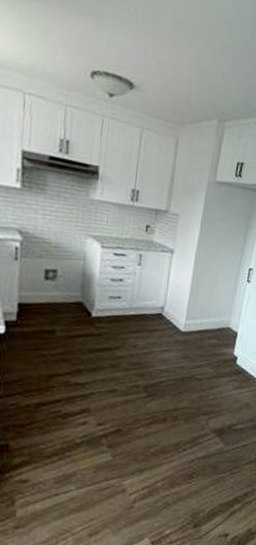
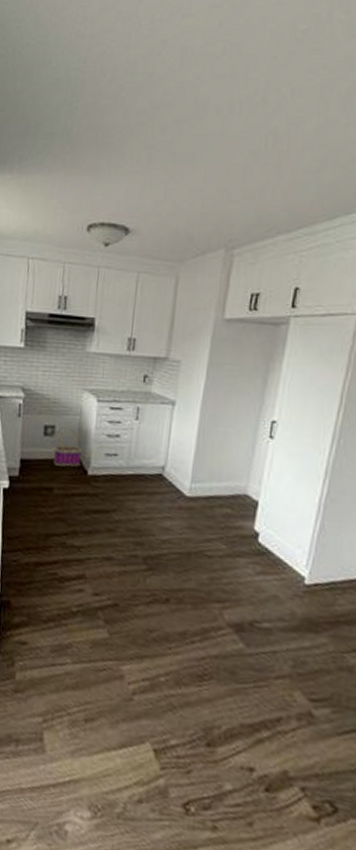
basket: none [55,272,86,310] -> present [53,428,82,467]

